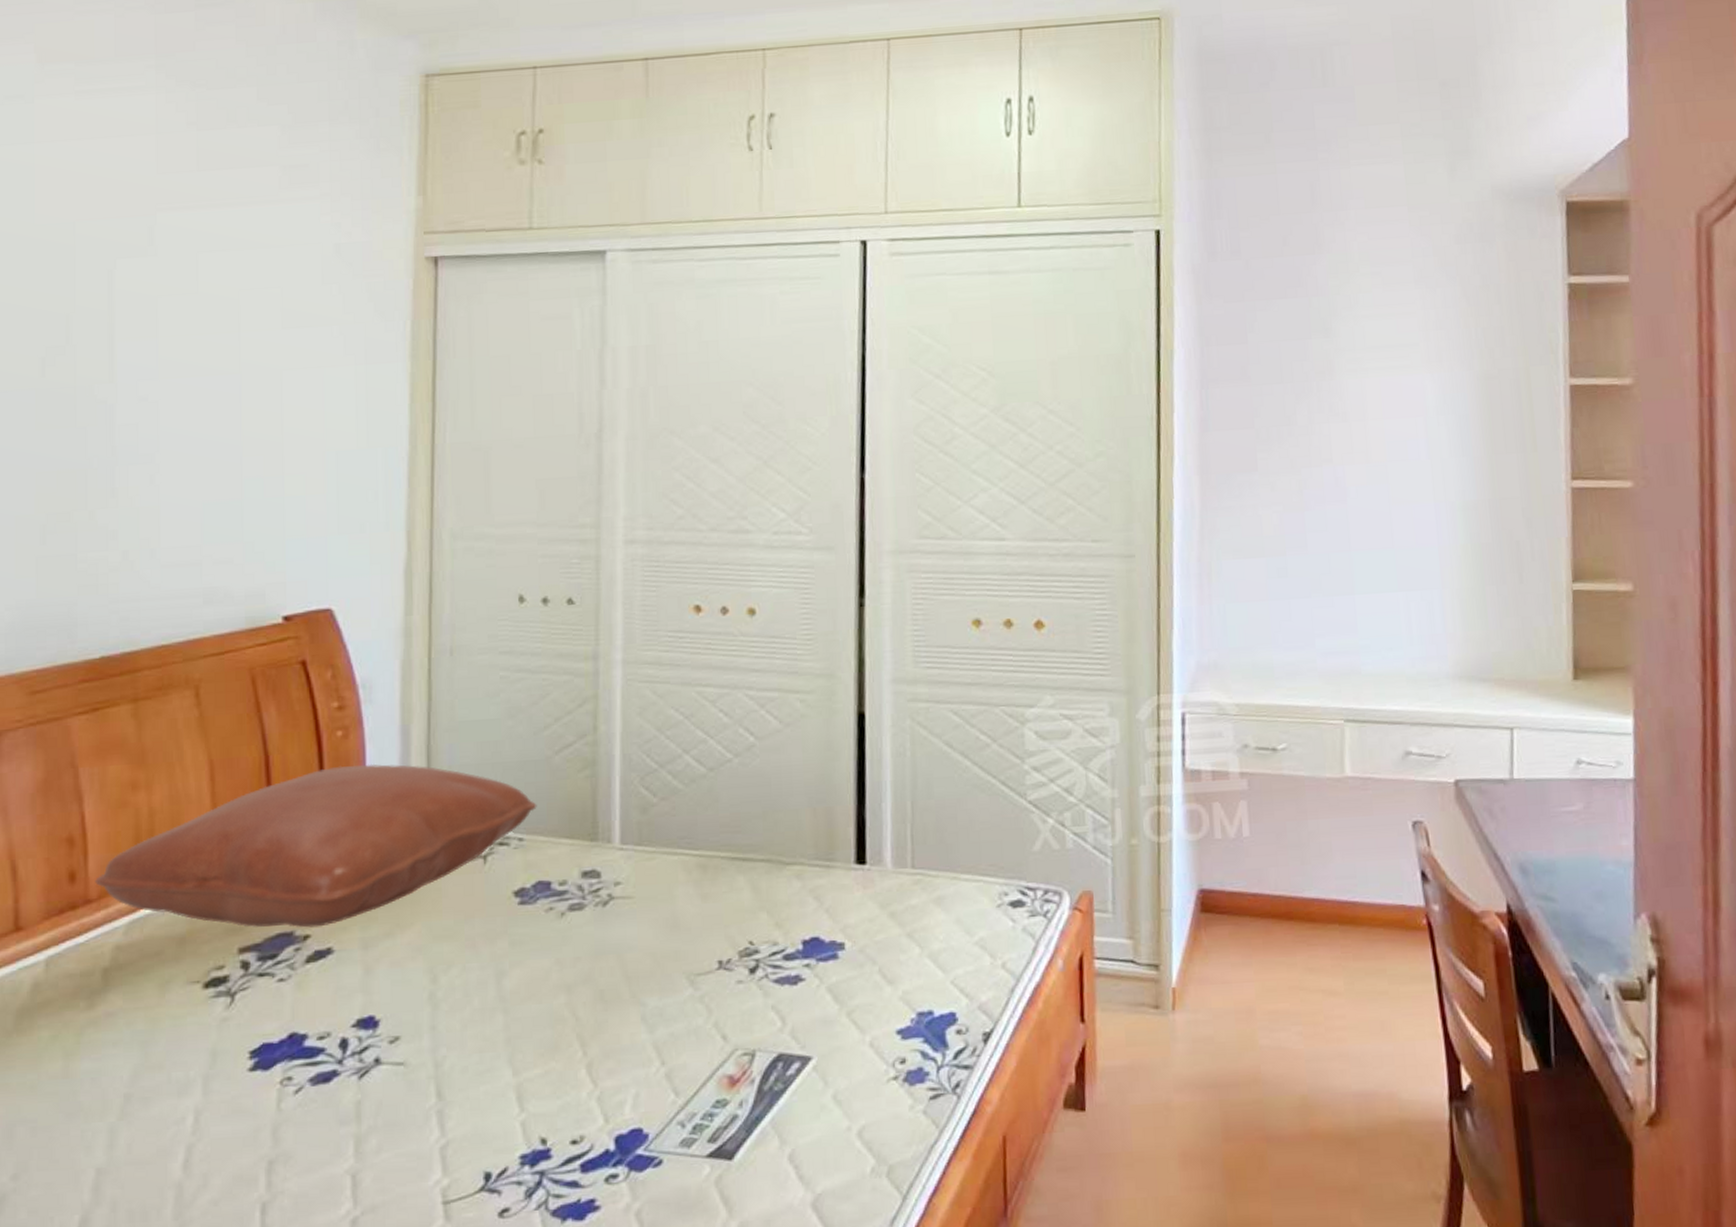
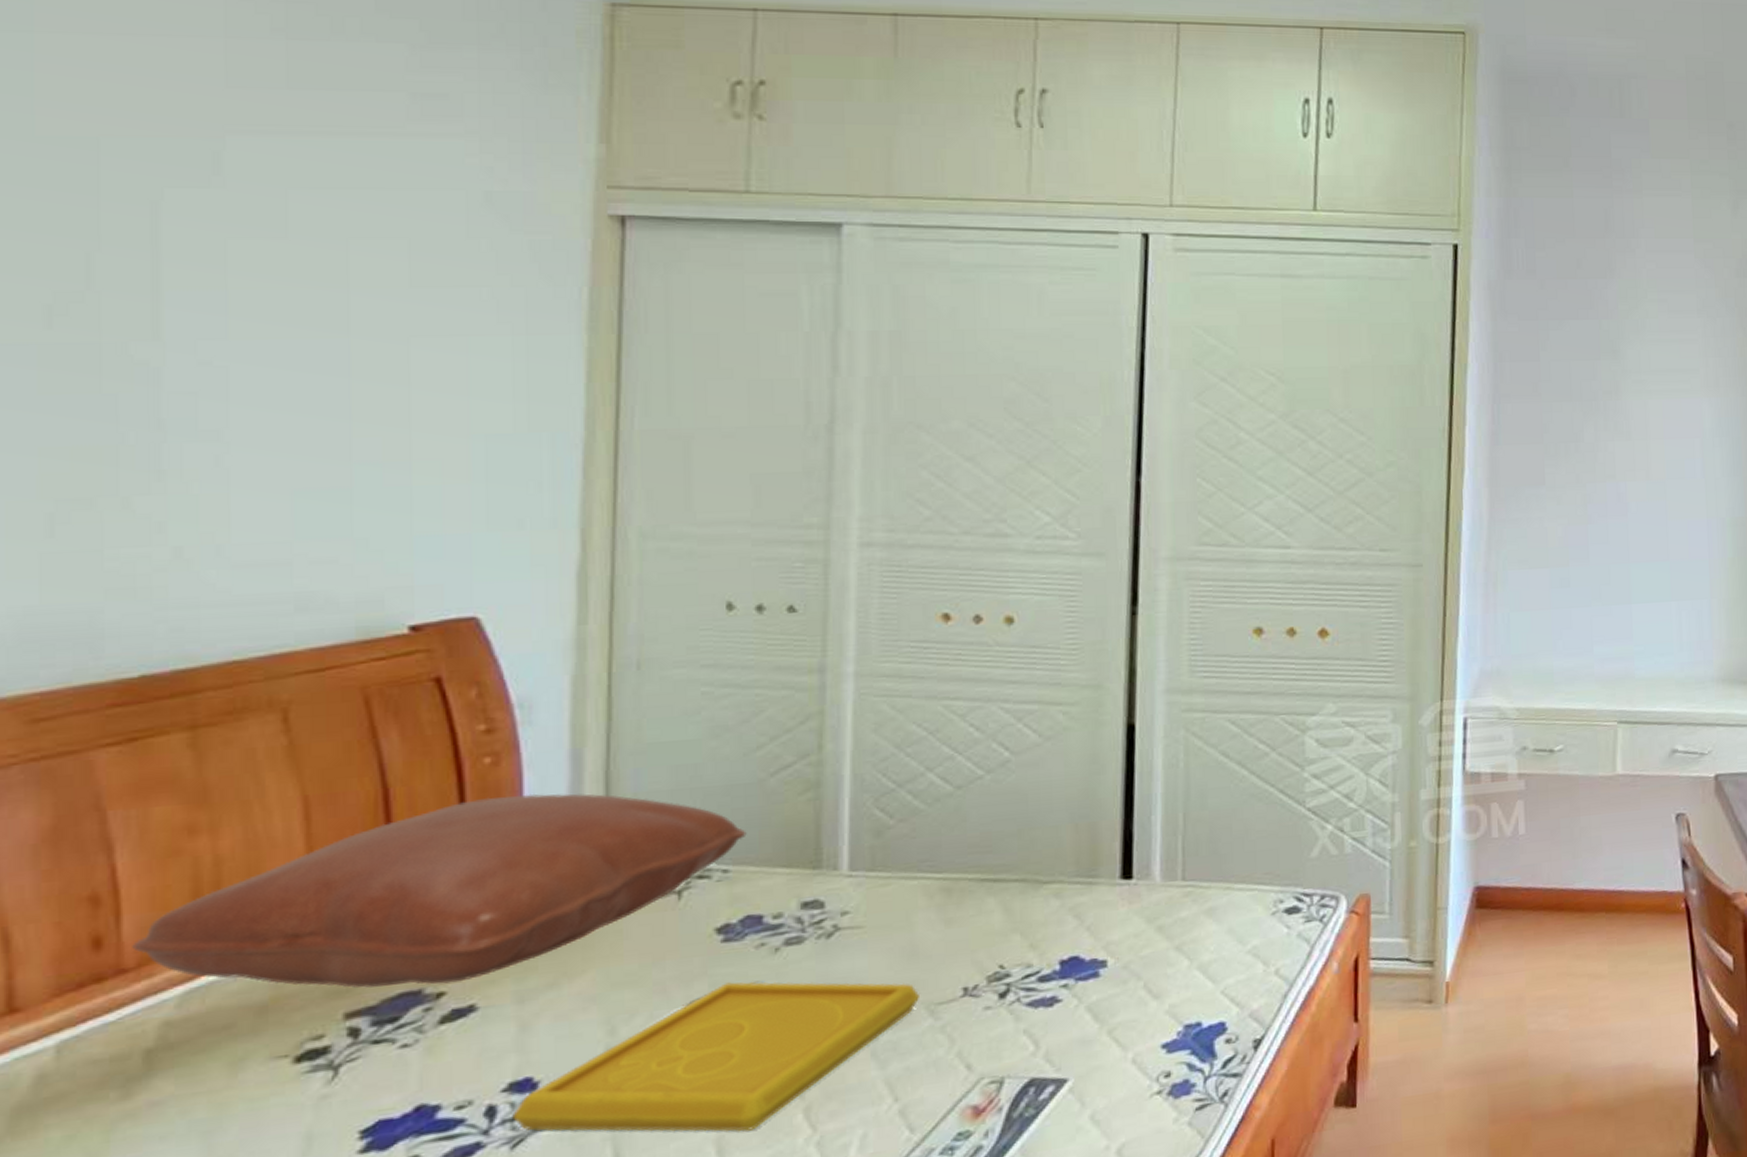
serving tray: none [360,942,681,1081] -> present [512,981,919,1132]

